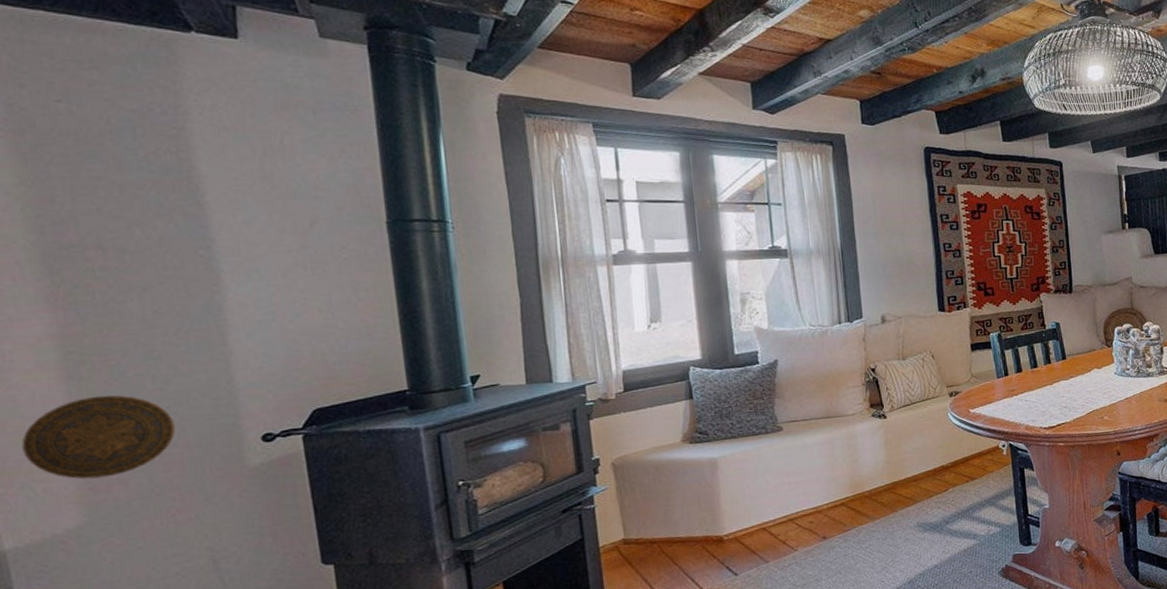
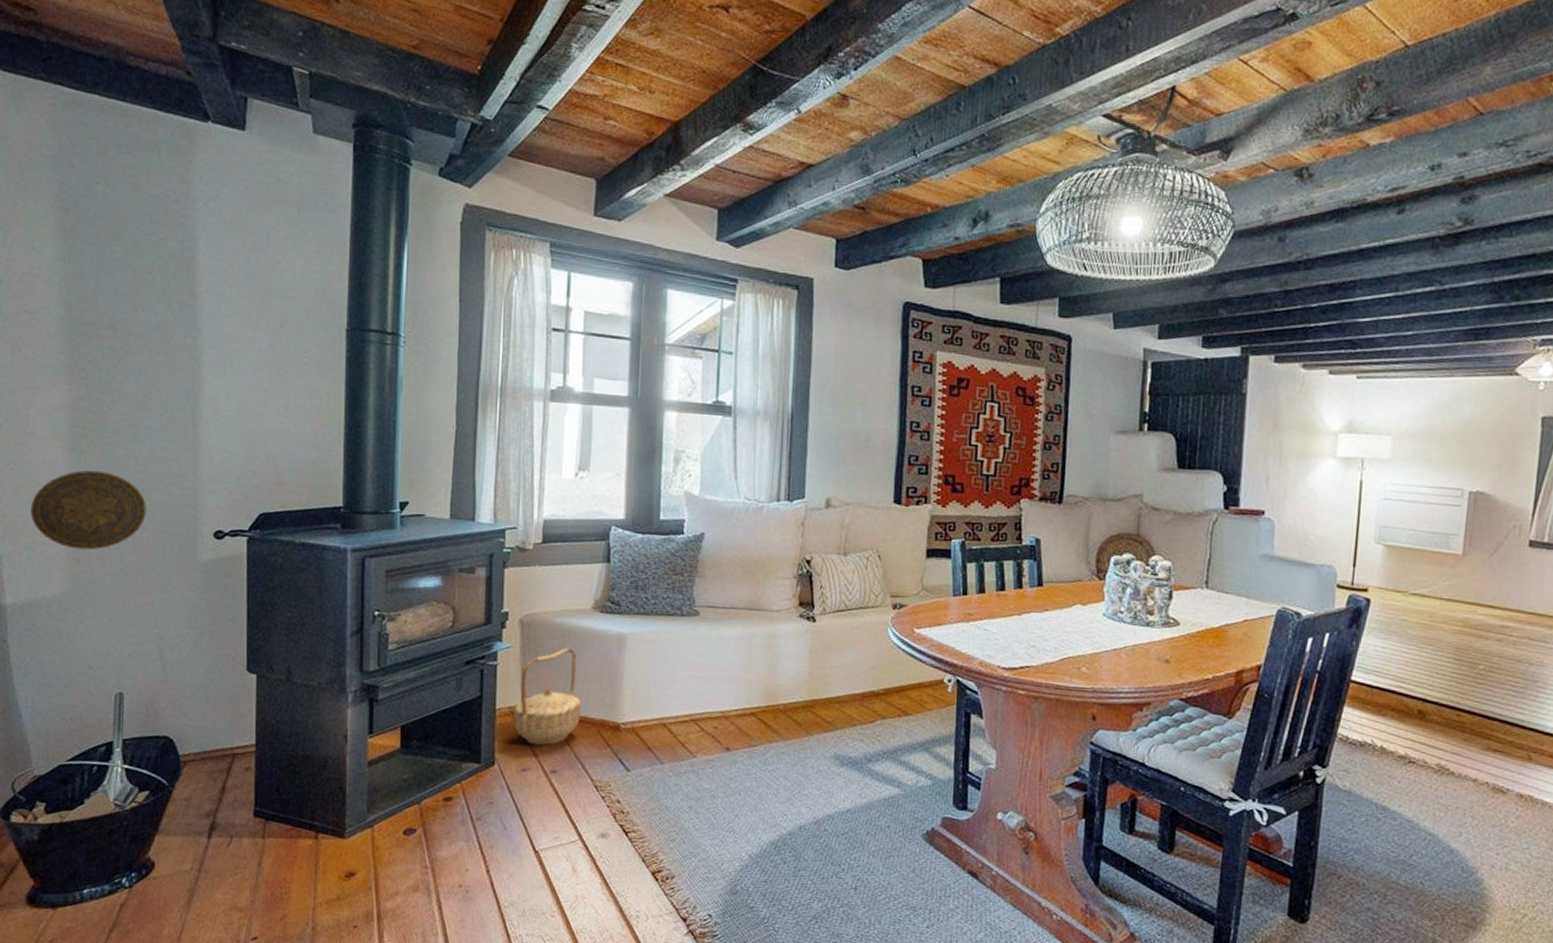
basket: none [617,480,684,572] -> present [514,648,582,746]

